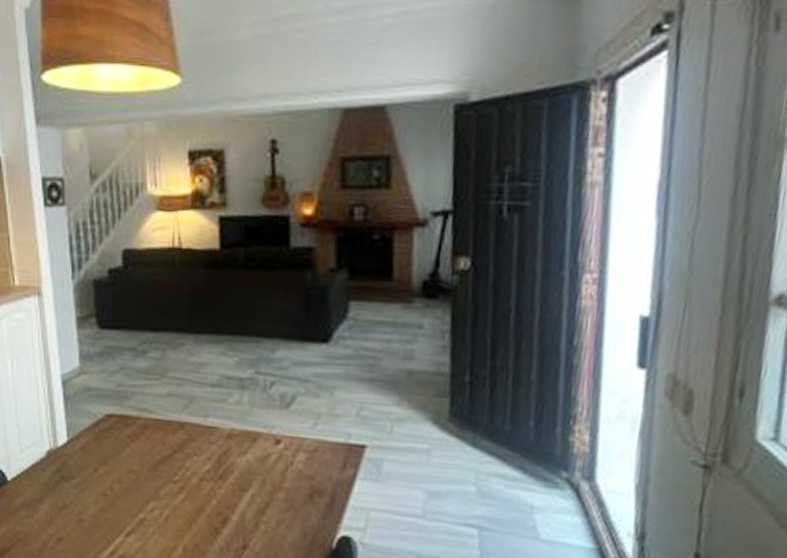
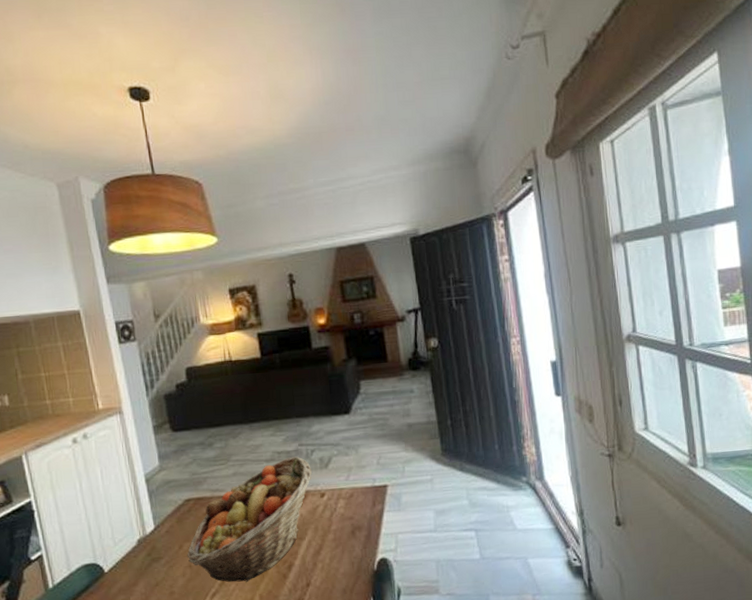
fruit basket: none [102,385,268,528] -> present [187,456,312,582]

